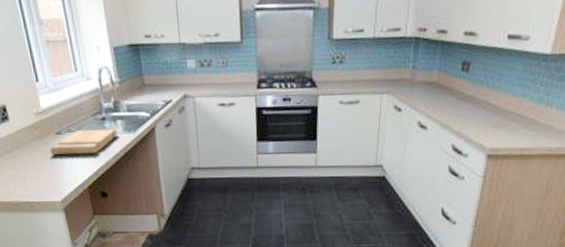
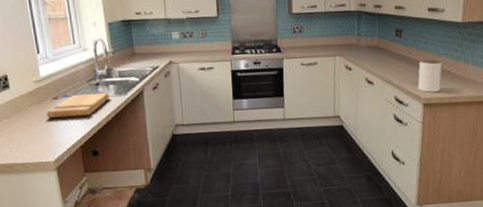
jar: none [482,100,517,142] -> present [417,59,442,93]

